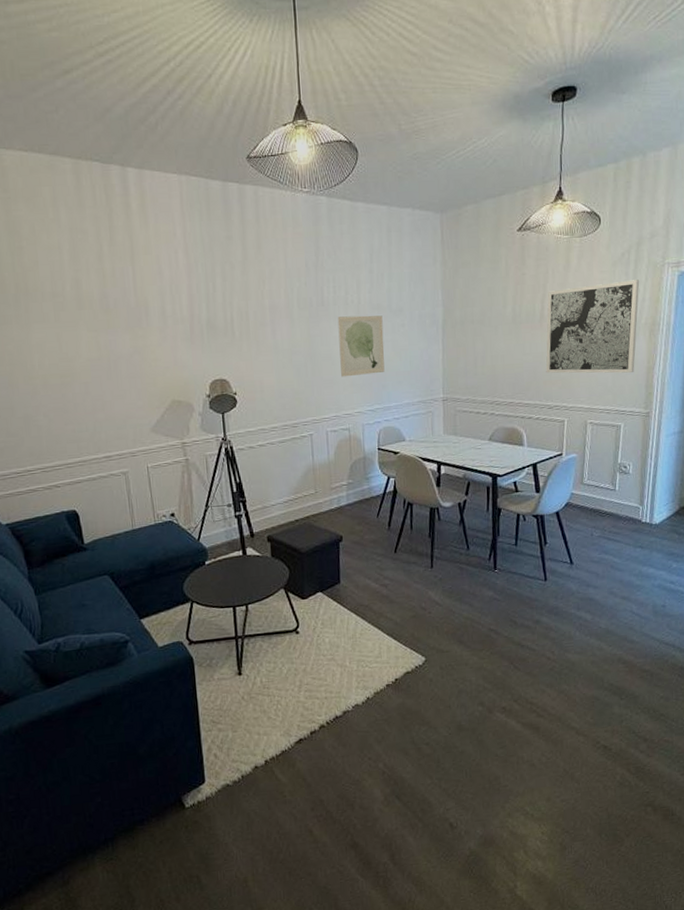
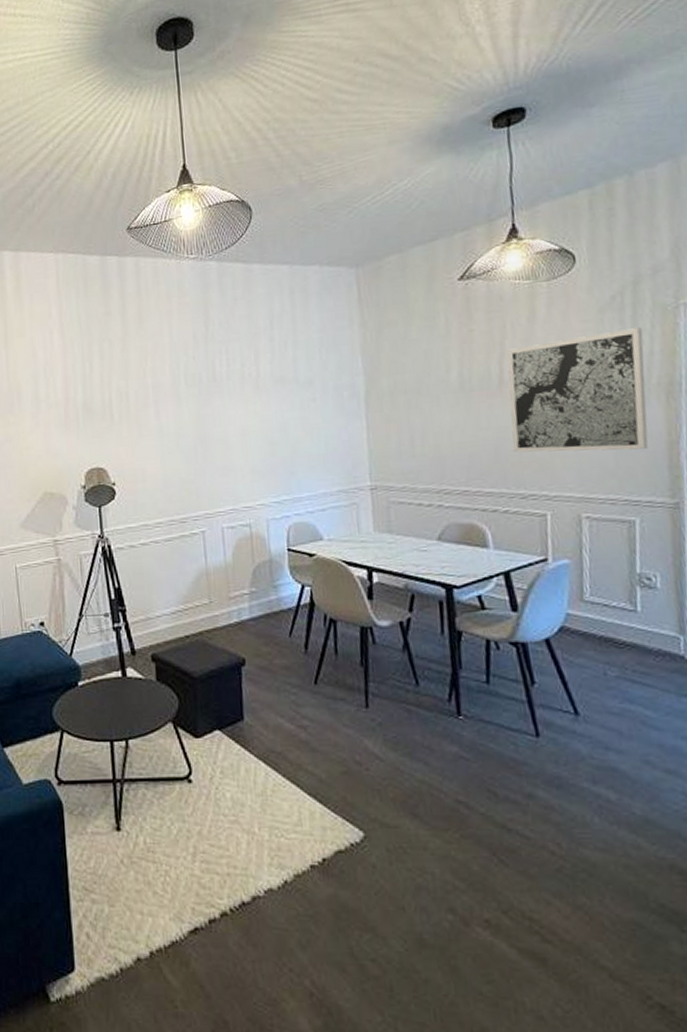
wall art: present [337,315,385,377] -> none [232,389,293,463]

